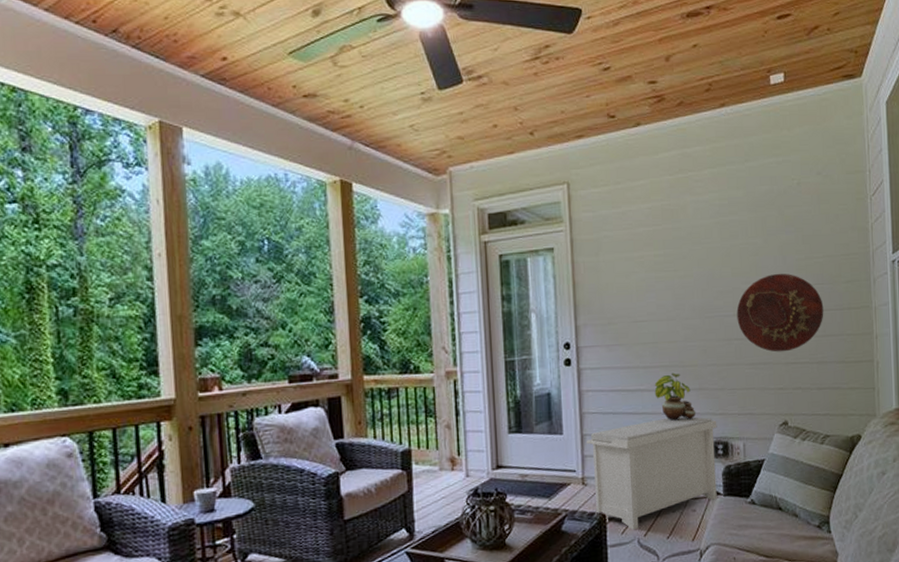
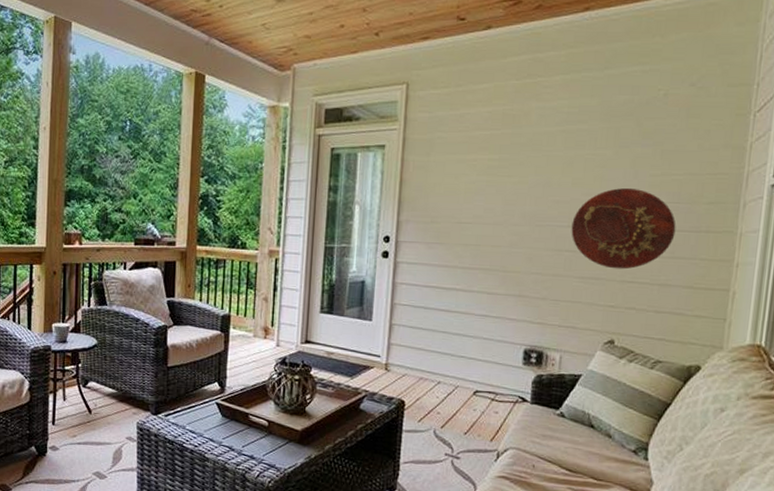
bench: present [586,416,717,530] -> none [394,319,534,421]
potted plant: present [654,372,696,421] -> none [470,276,513,324]

